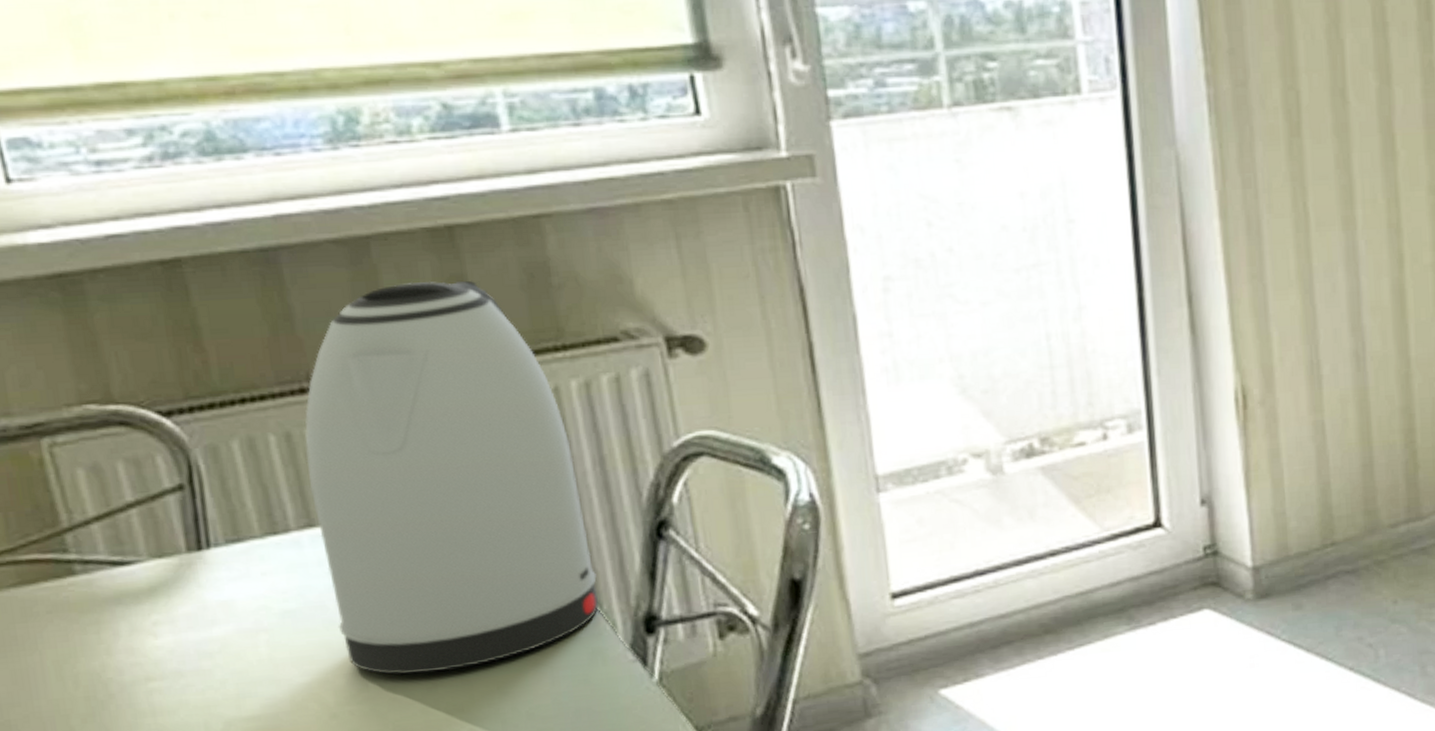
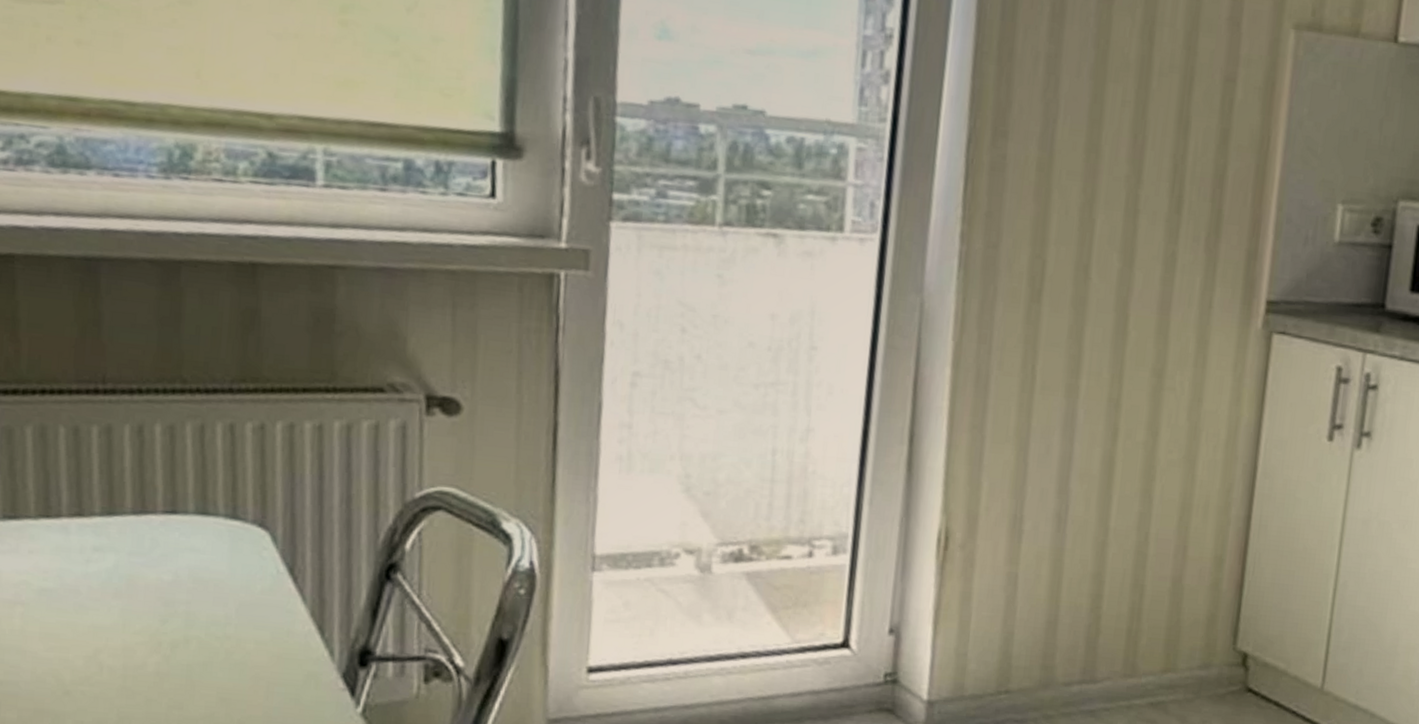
kettle: present [305,280,599,675] -> none [86,308,325,670]

